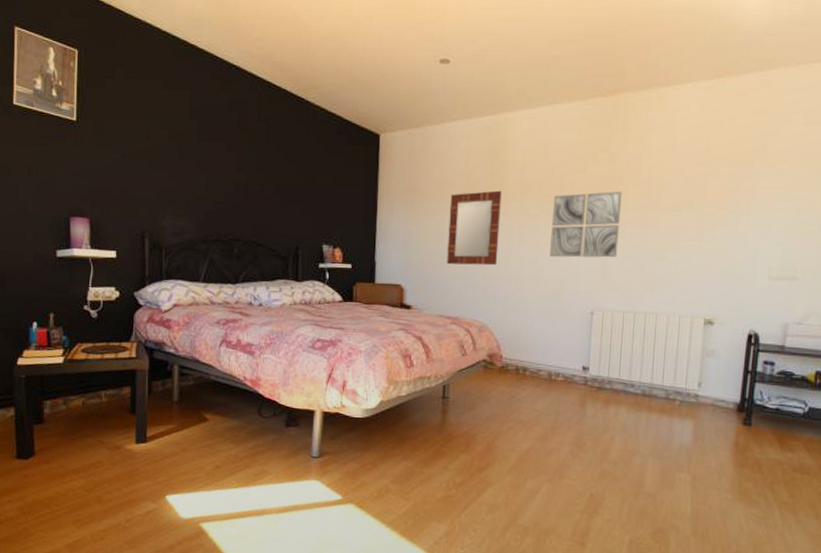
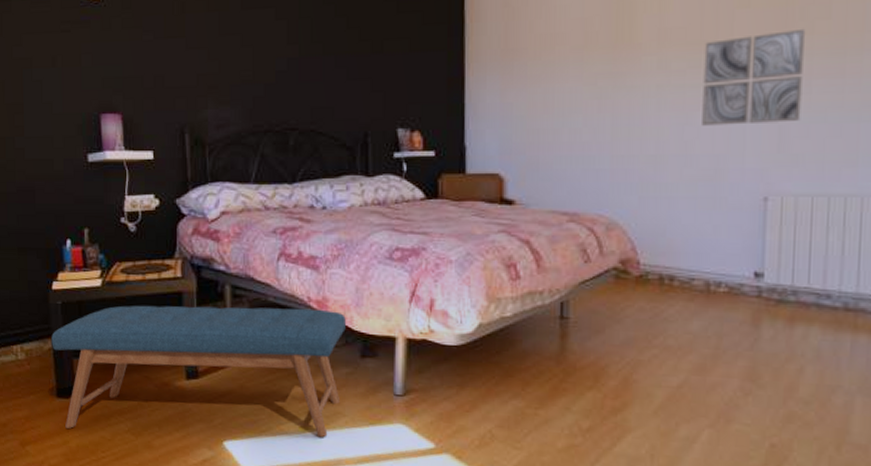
bench: none [14,380,274,491] -> present [51,305,346,437]
home mirror: present [446,190,502,266] -> none [559,41,631,145]

